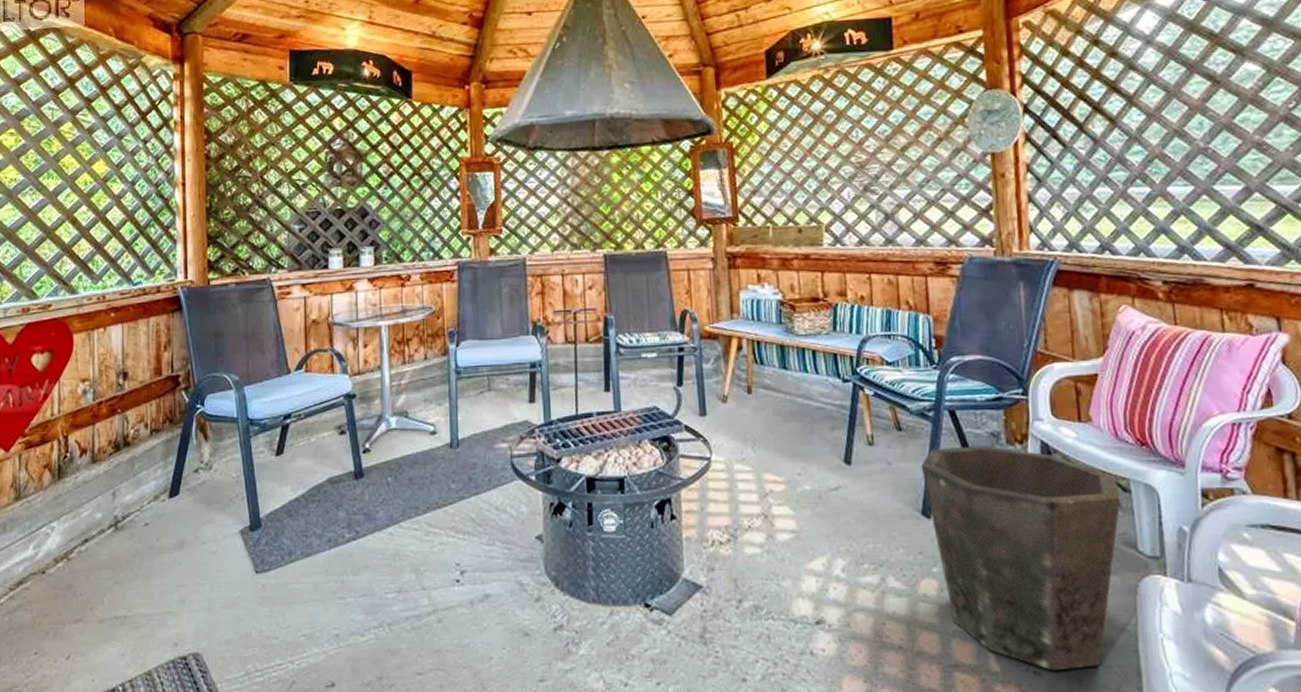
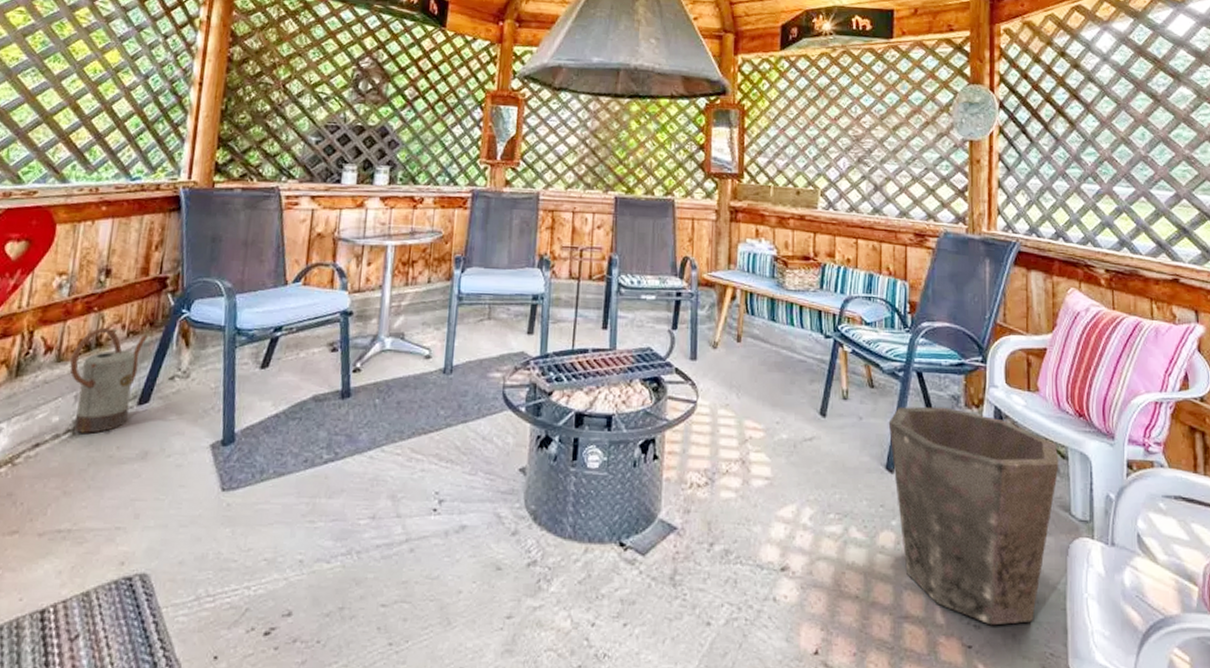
watering can: none [104,427,169,527] -> present [69,327,148,433]

